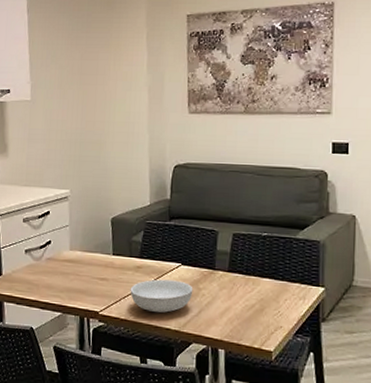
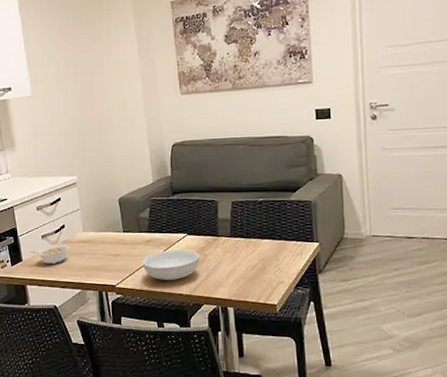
legume: none [12,261,54,283] -> present [31,245,70,265]

